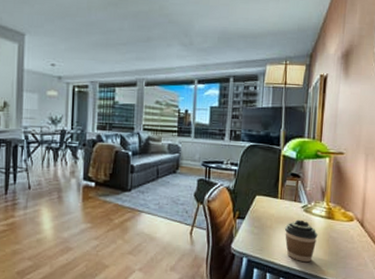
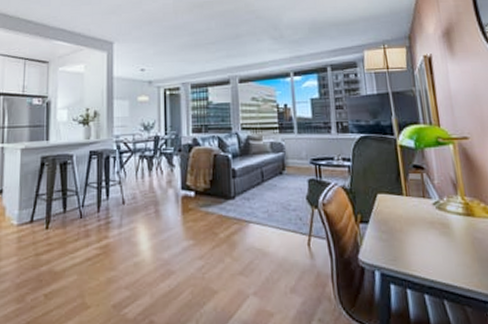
coffee cup: present [284,219,318,263] -> none [417,219,460,273]

